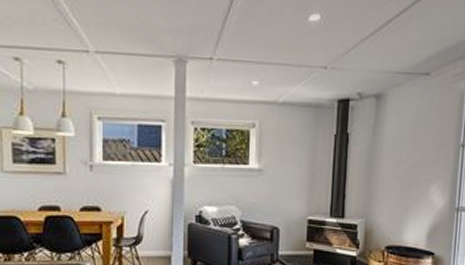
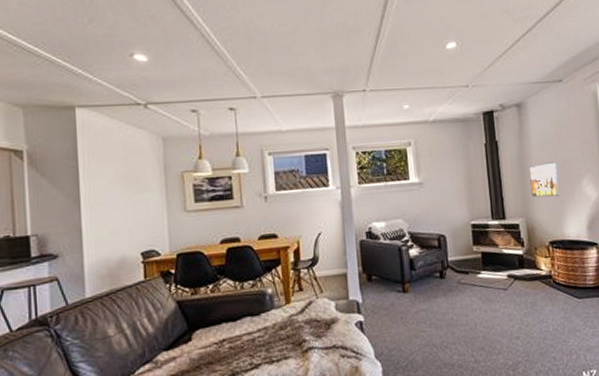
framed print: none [375,163,408,200] -> present [529,162,560,198]

